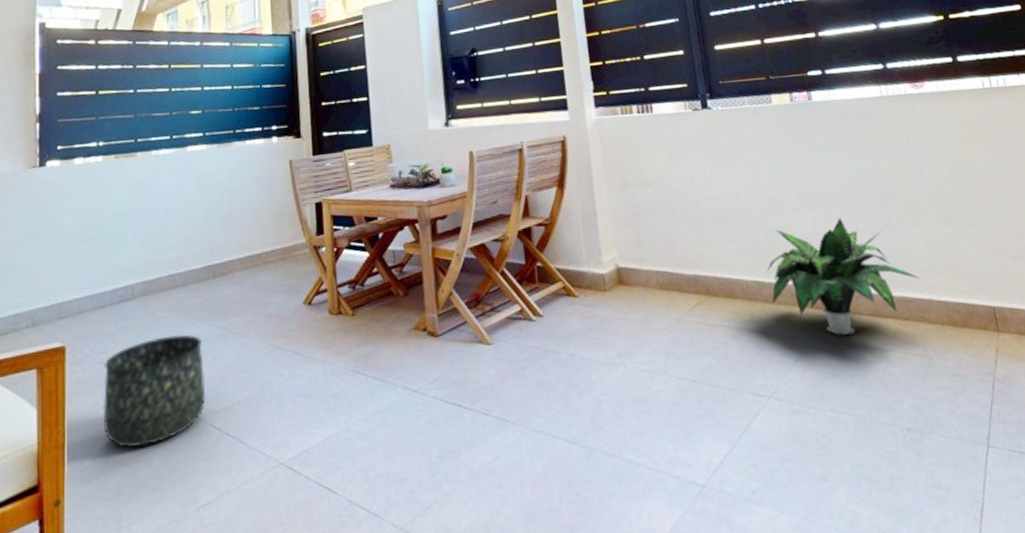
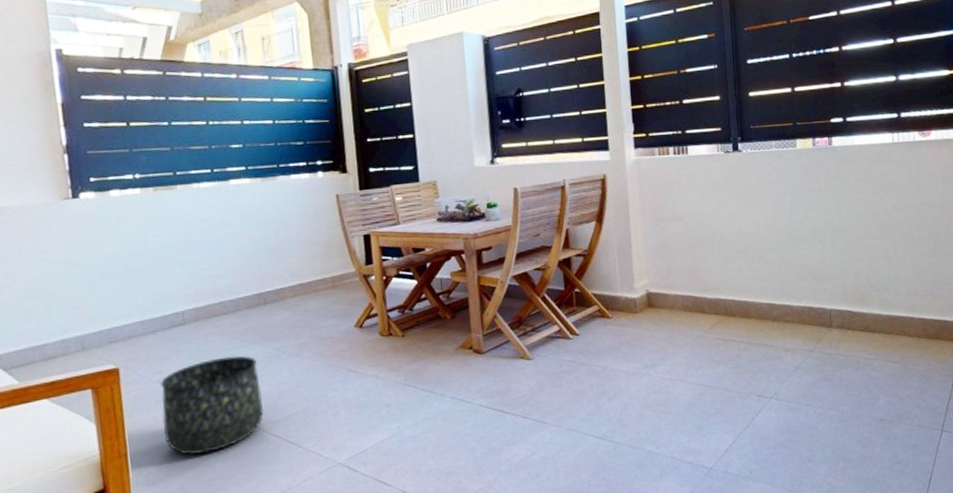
potted plant: present [767,218,921,335] -> none [779,249,906,347]

